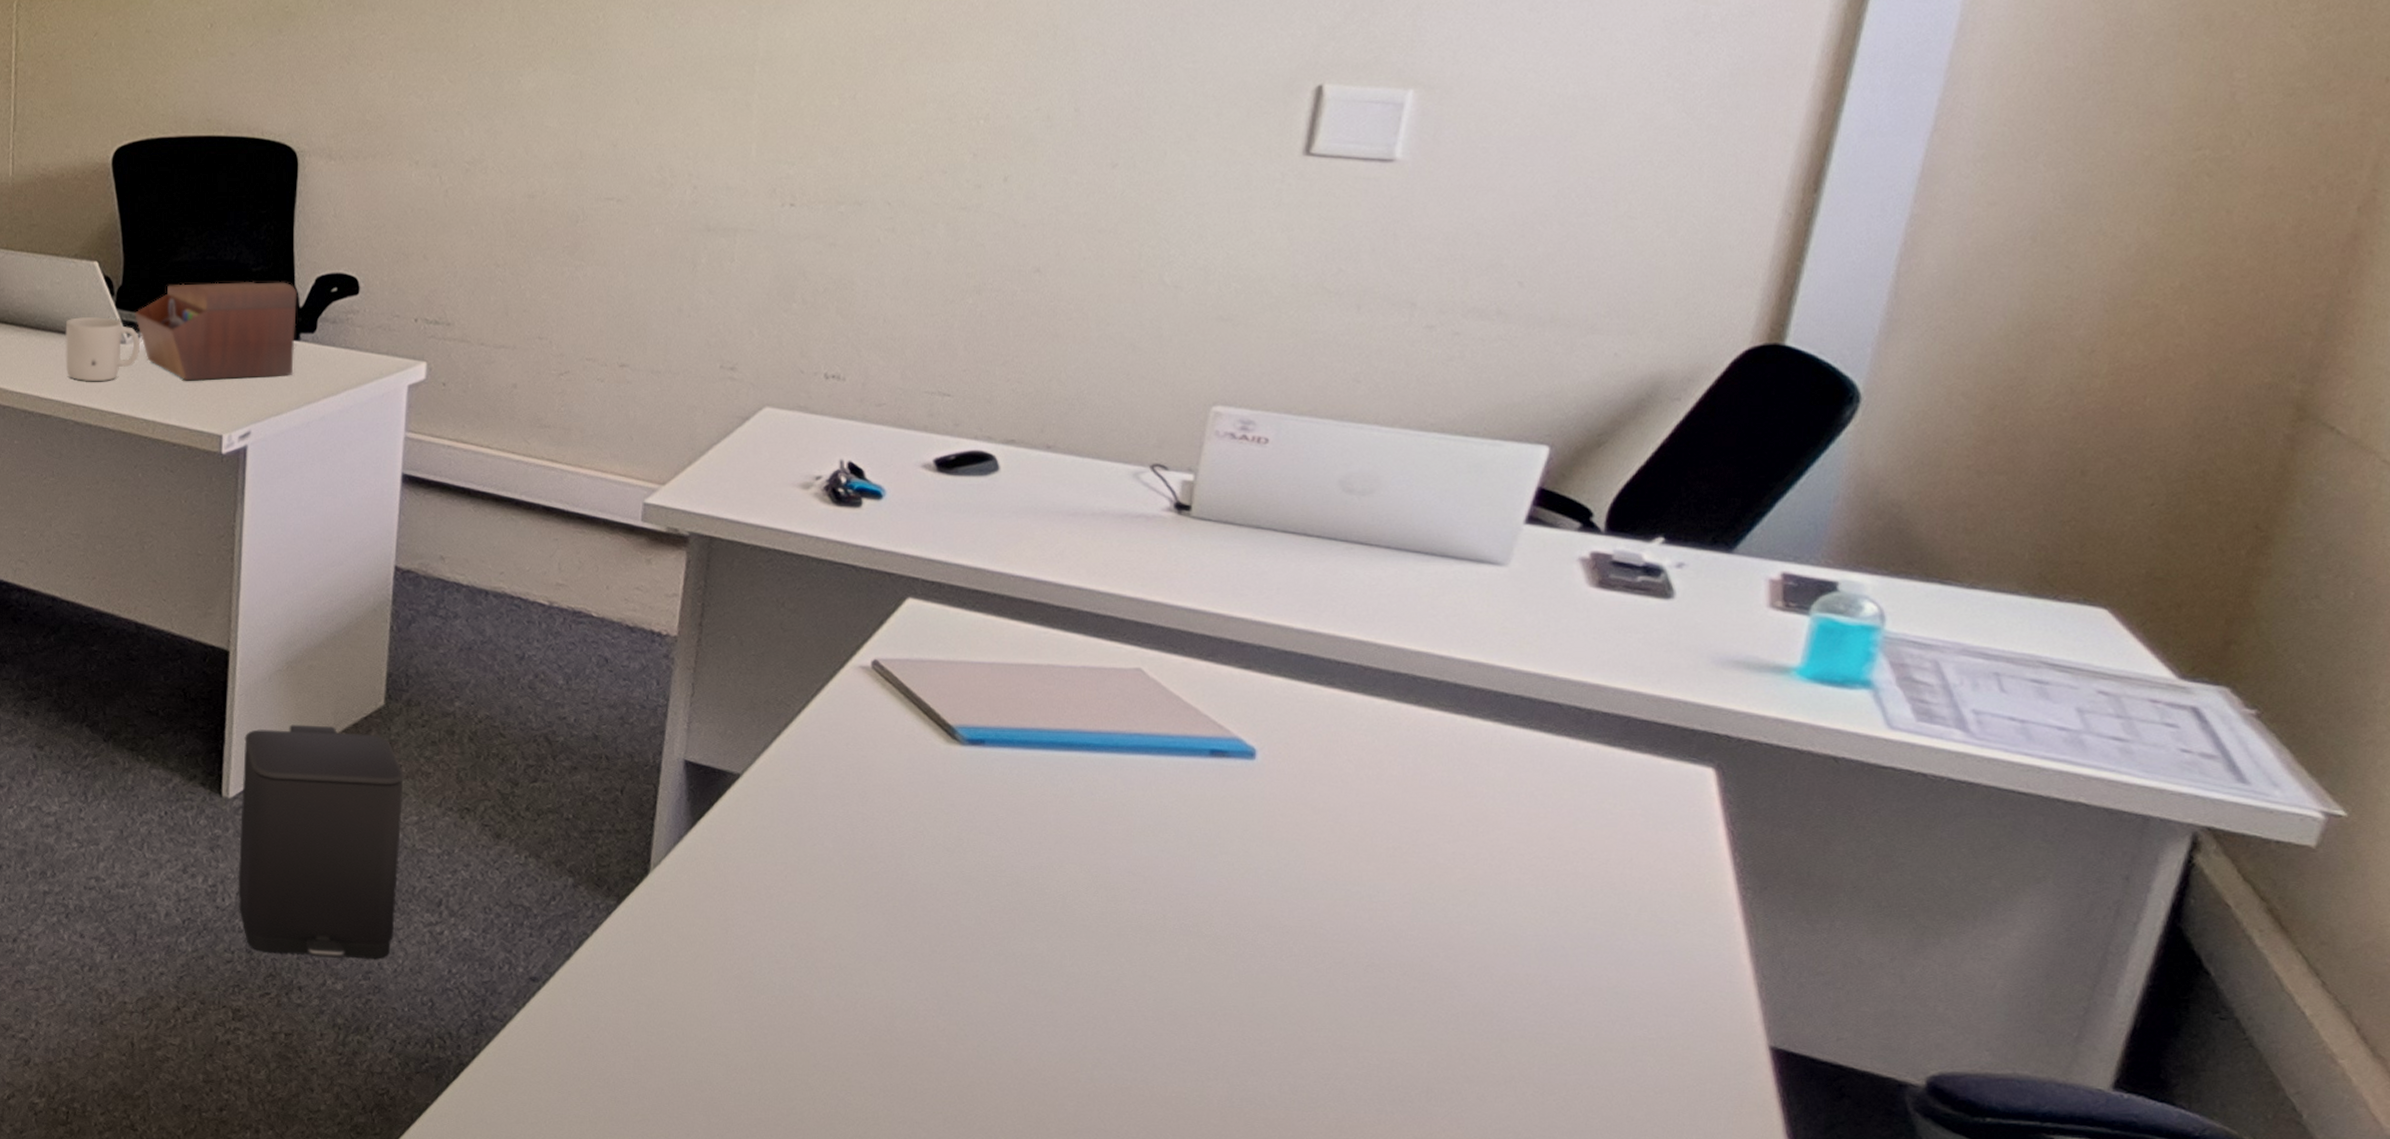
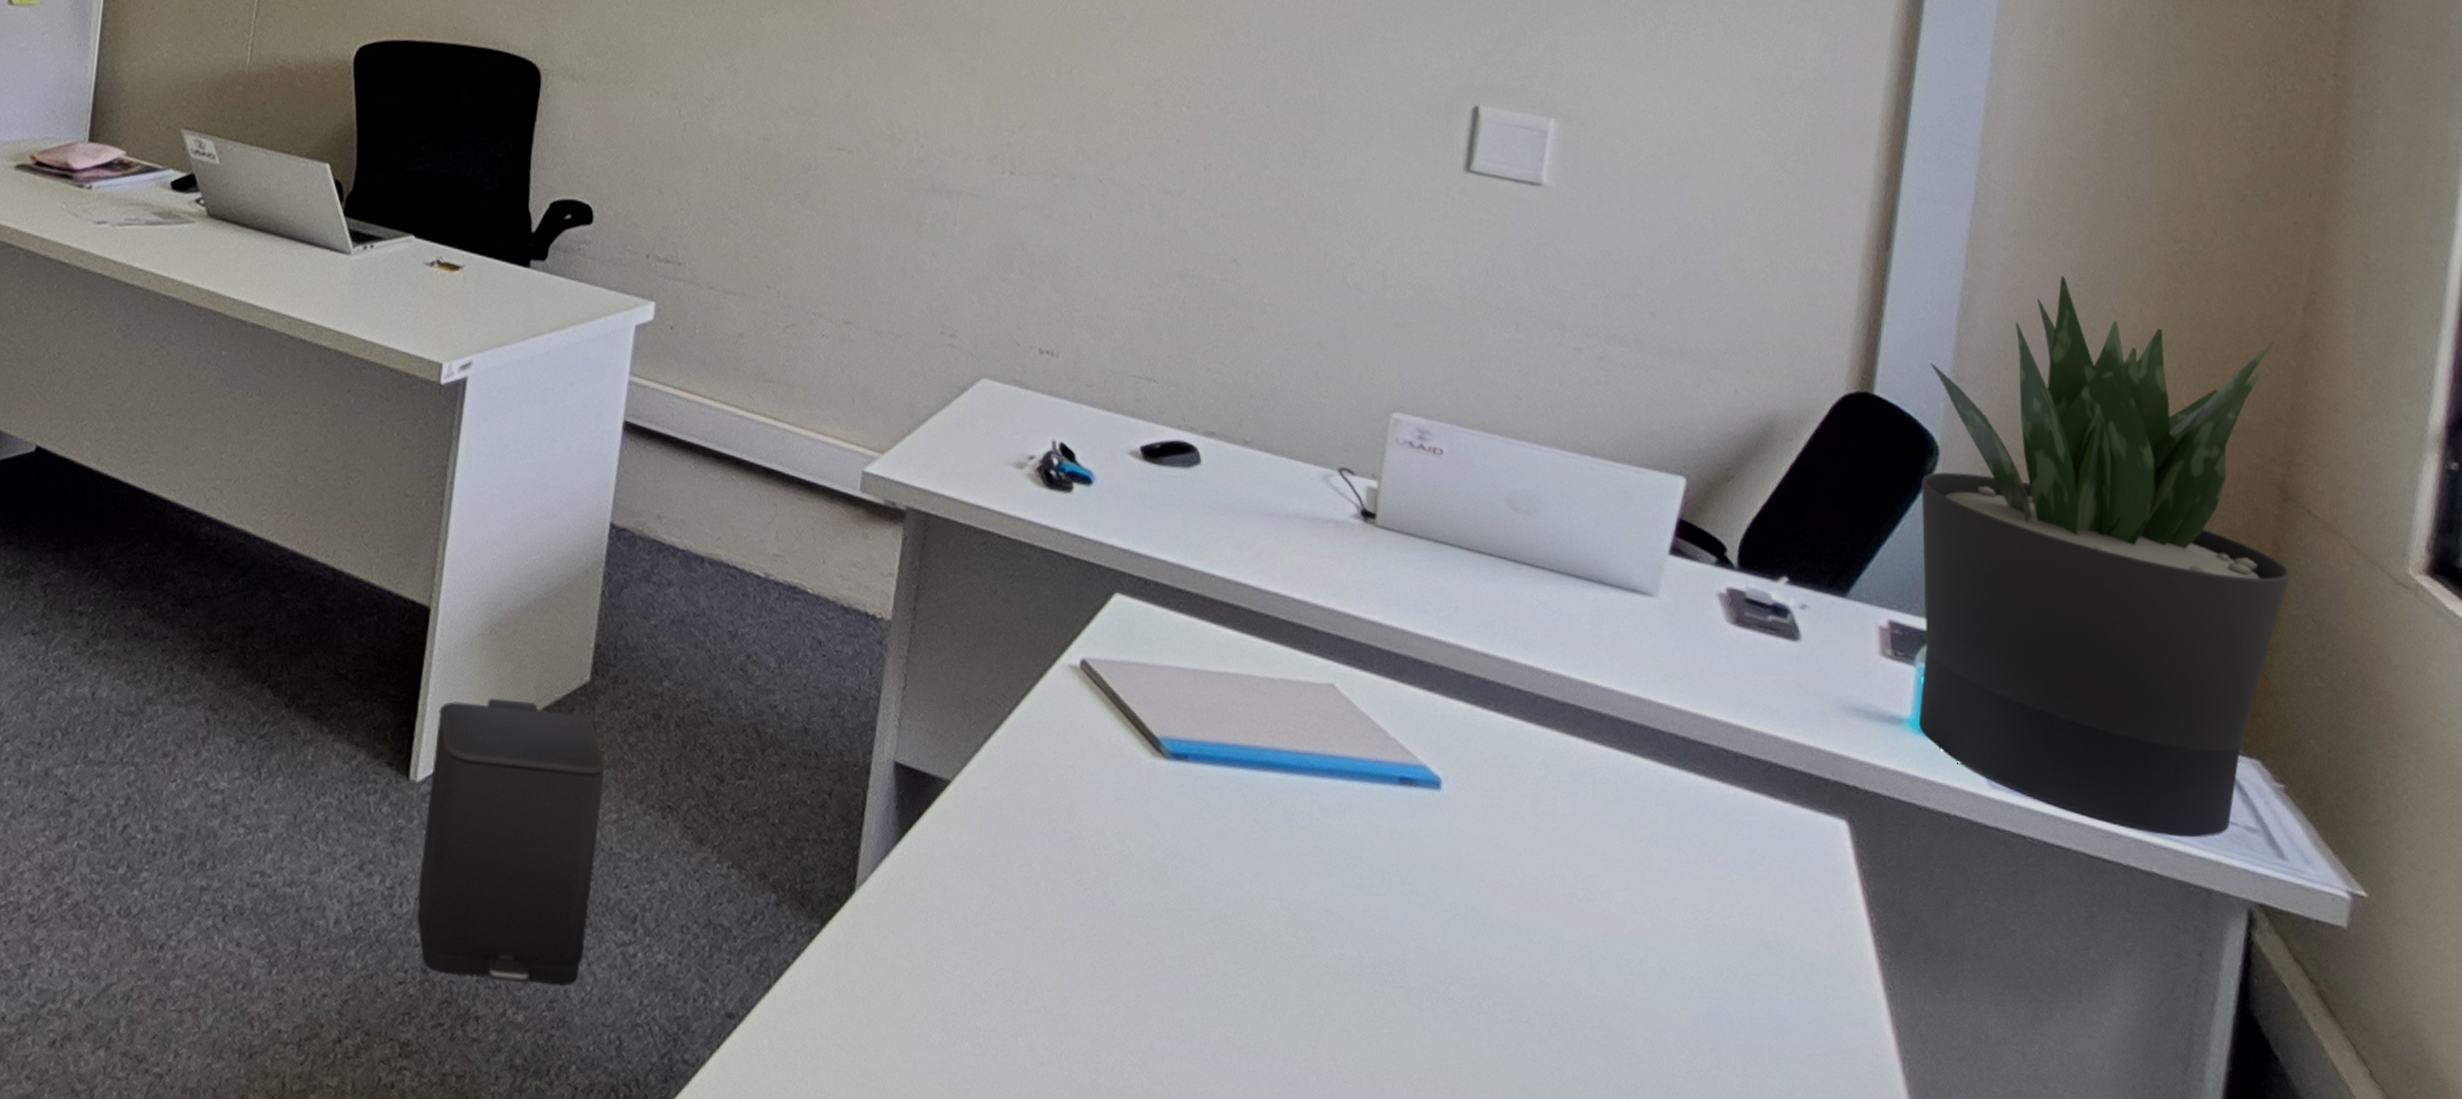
mug: present [65,317,140,381] -> none [285,221,365,294]
sewing box: present [135,281,298,381] -> none [362,196,531,305]
planter: none [1808,200,2313,767] -> present [1918,276,2291,837]

